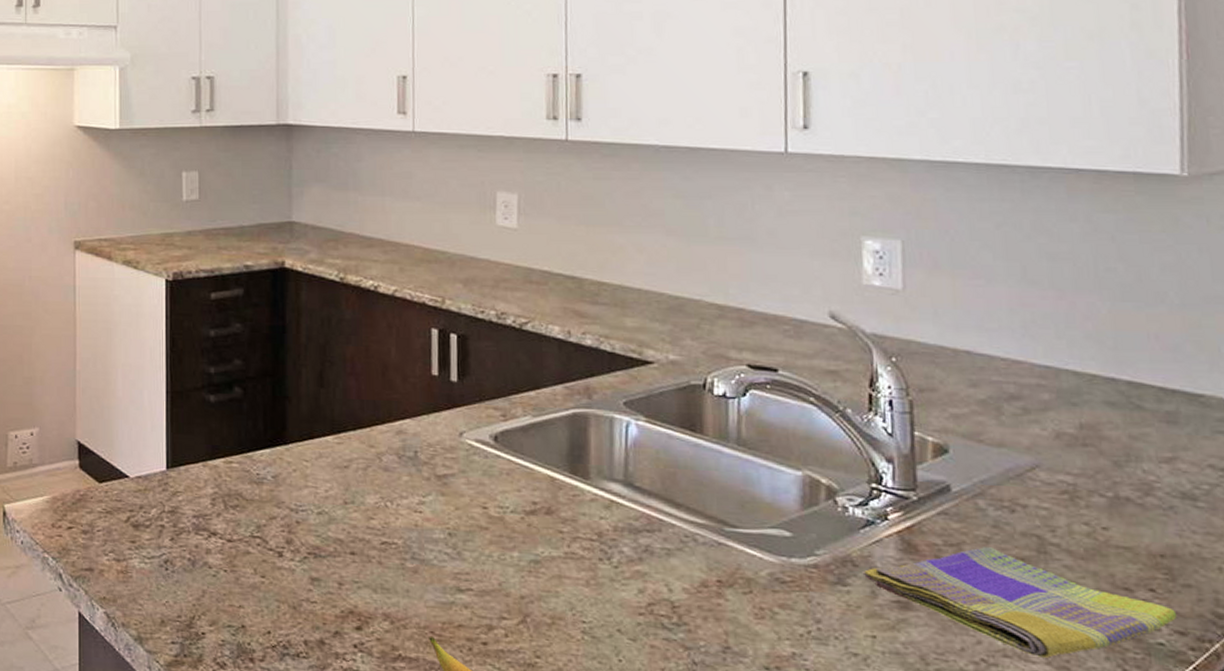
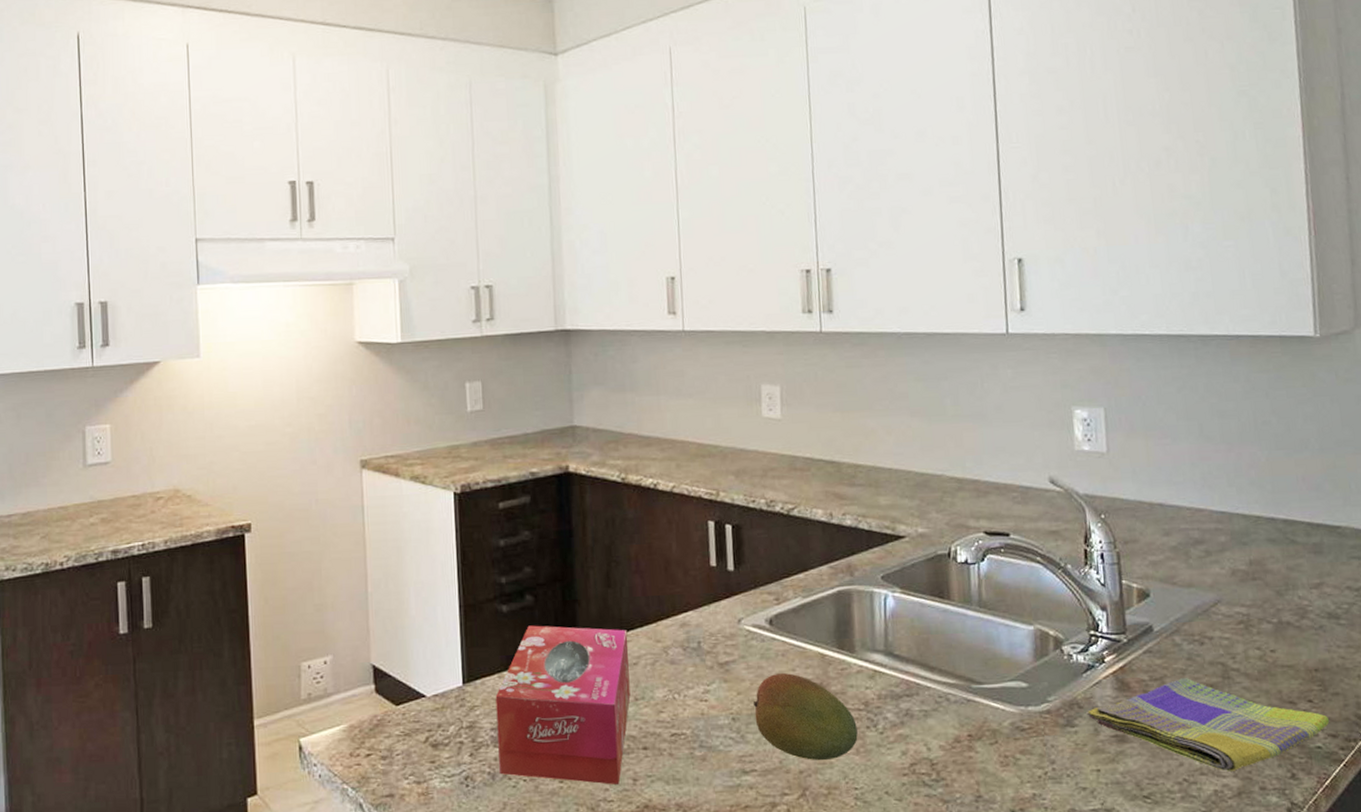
tissue box: none [199,417,340,586] -> present [495,625,631,785]
fruit: none [473,492,589,589] -> present [754,672,858,761]

